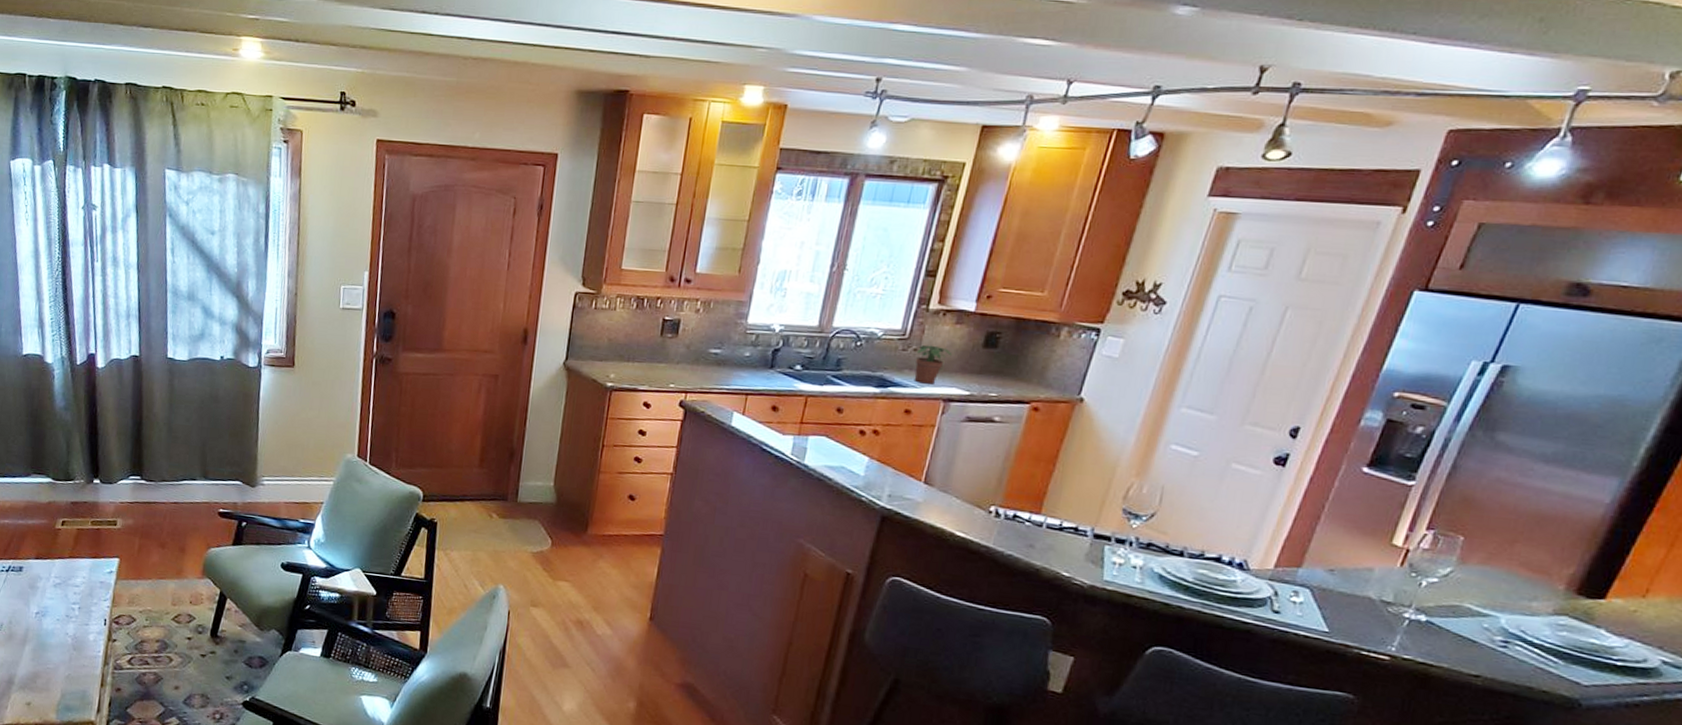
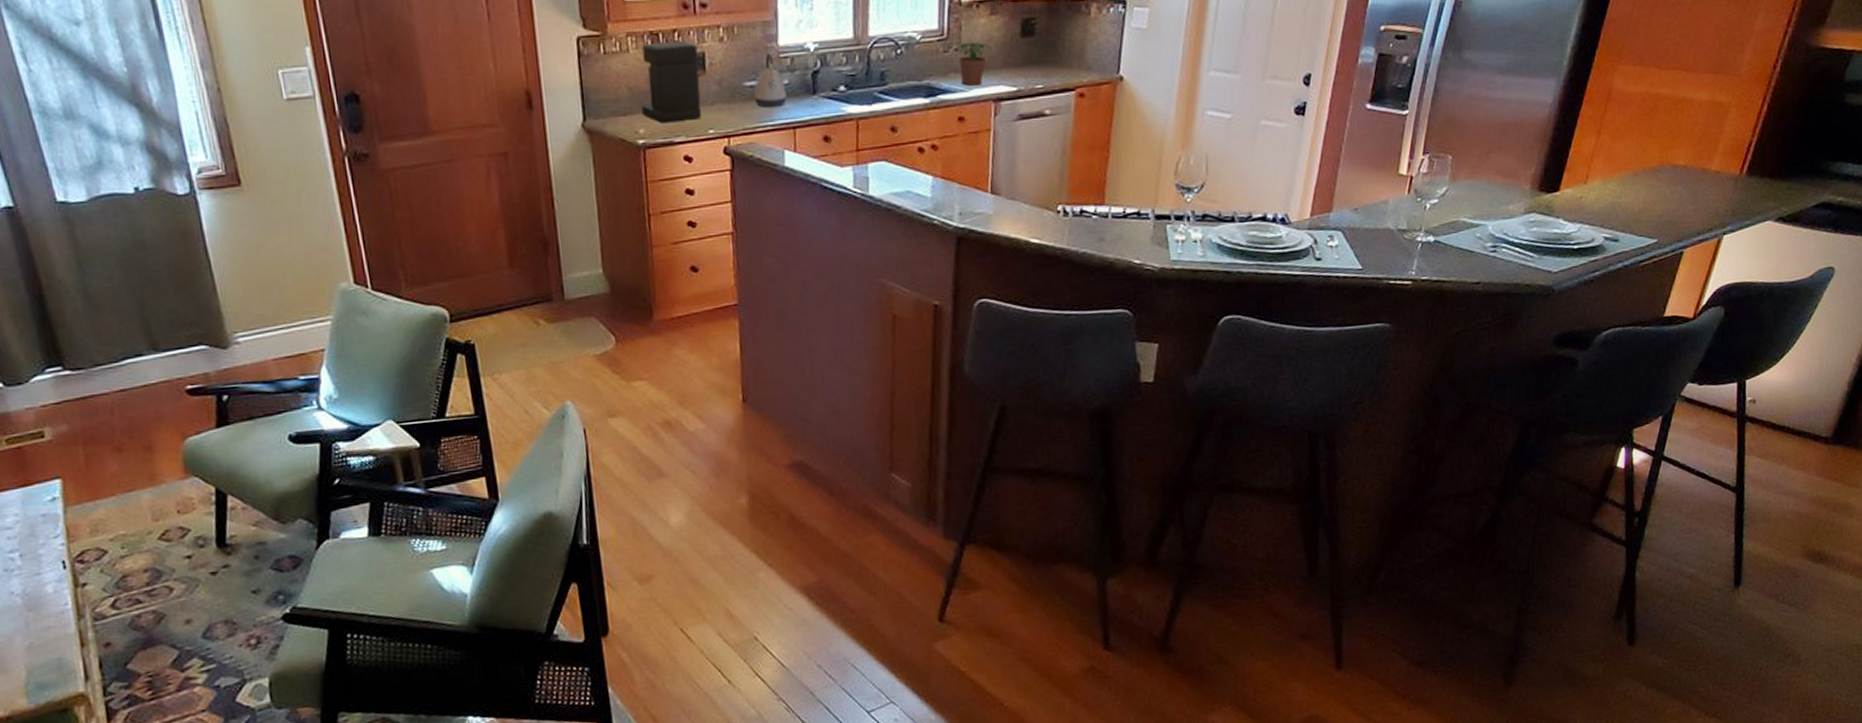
coffee maker: none [616,305,675,374] -> present [642,41,702,124]
kettle: none [716,326,746,375] -> present [754,51,787,108]

